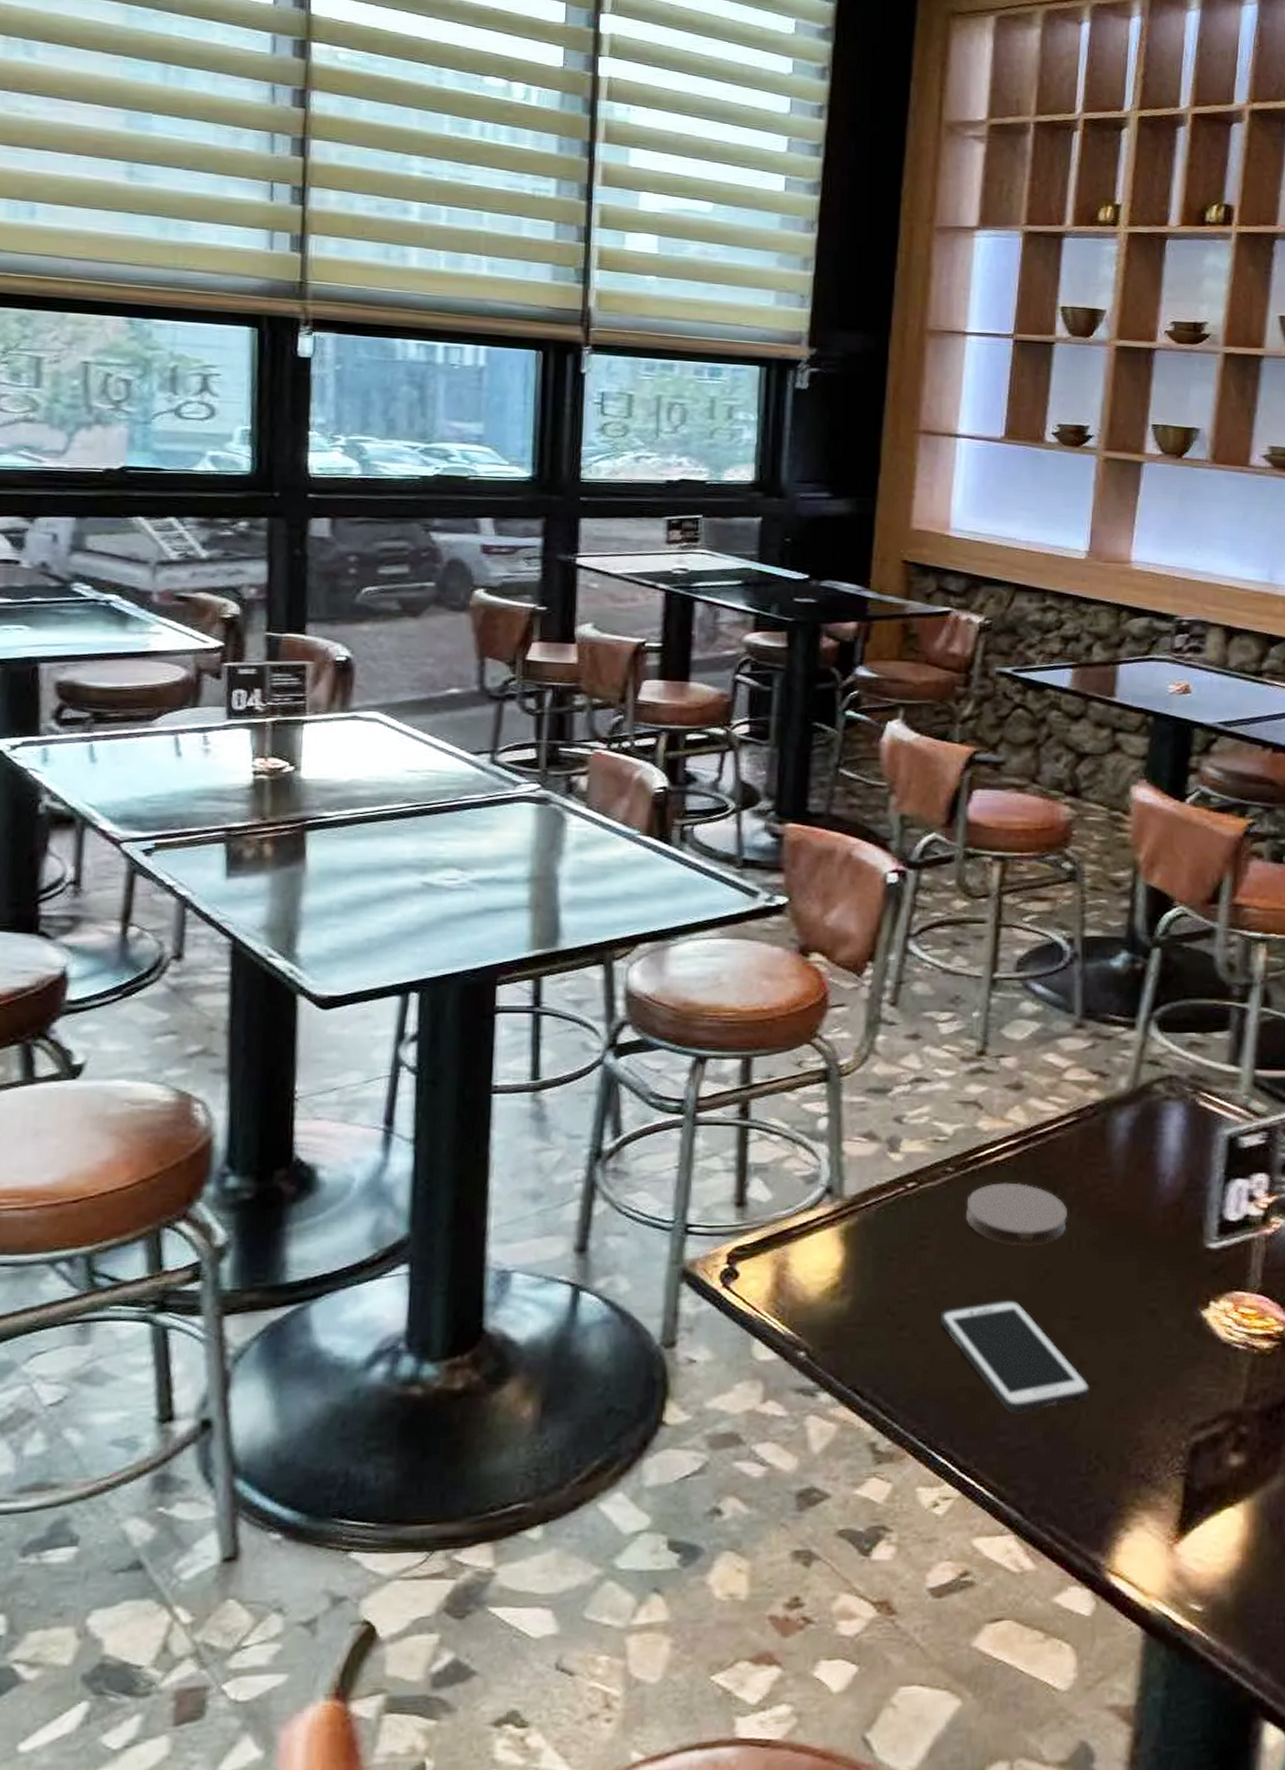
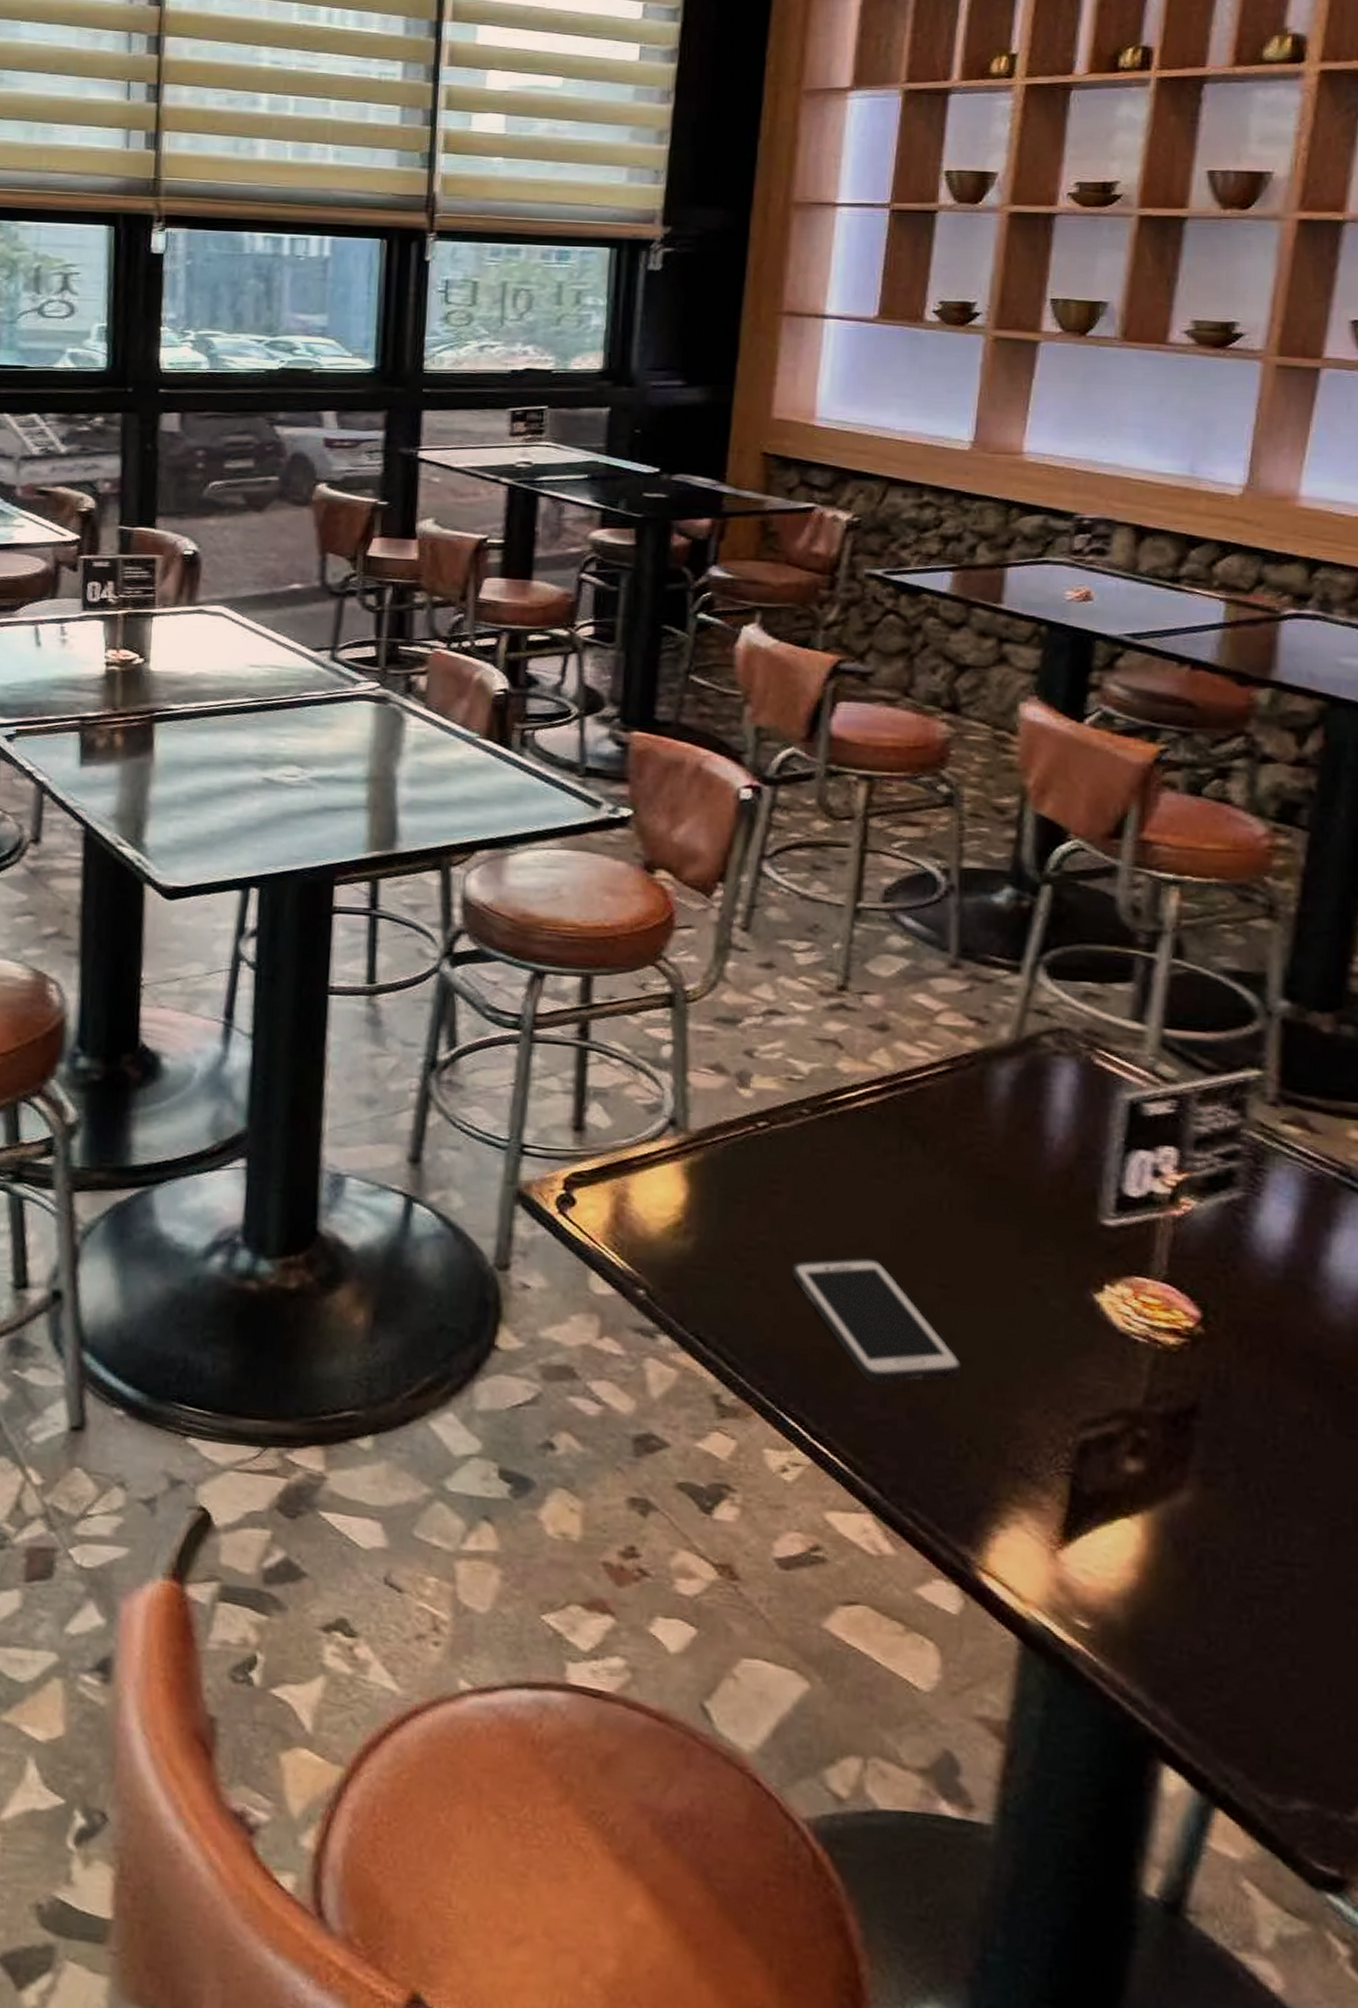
coaster: present [966,1182,1067,1247] -> none [823,1130,938,1203]

